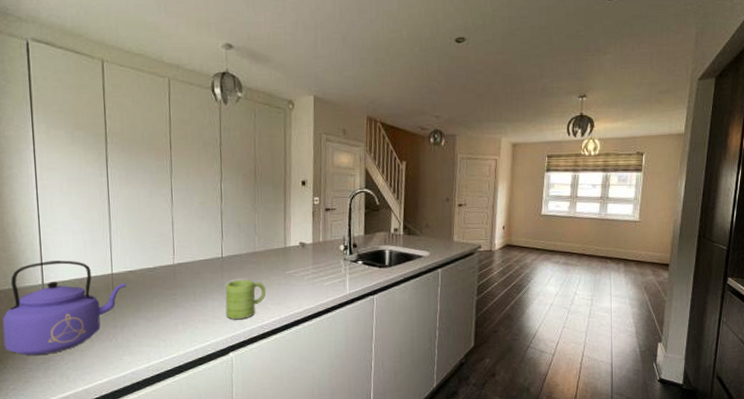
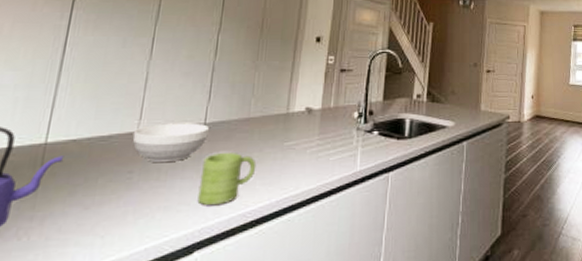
bowl: none [171,257,226,288] -> present [132,123,209,163]

